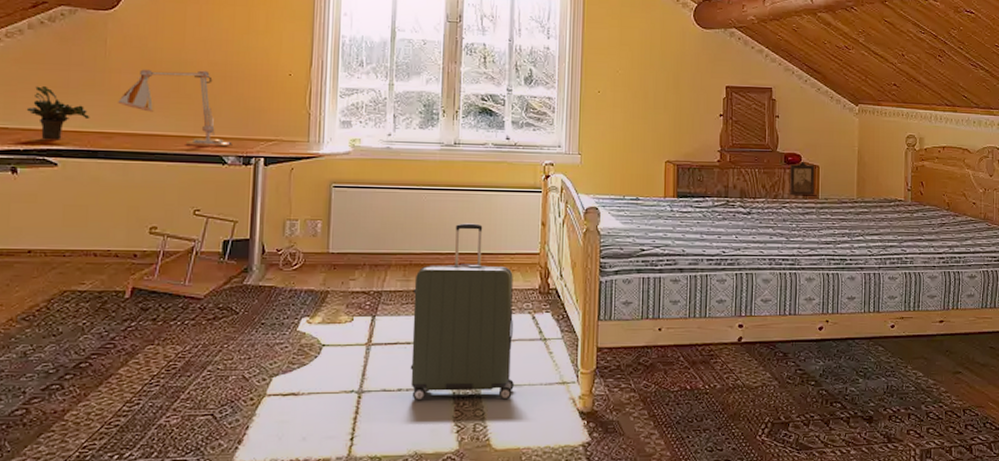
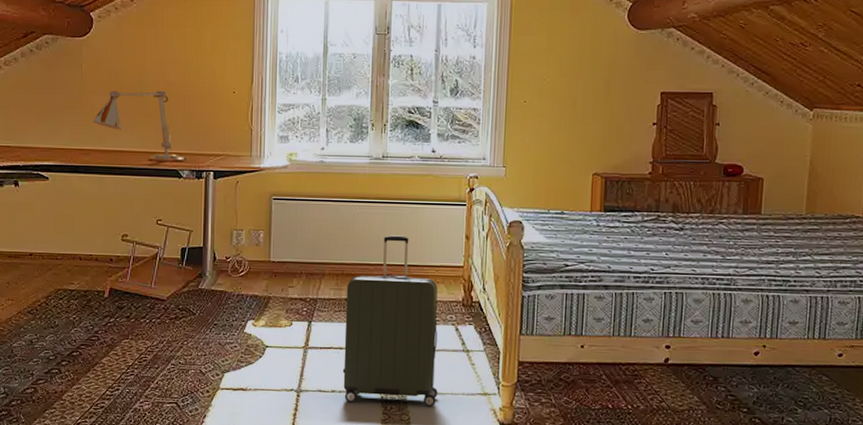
potted plant: present [26,86,90,140] -> none [23,109,72,157]
photo frame: present [790,161,815,196] -> none [728,173,759,211]

